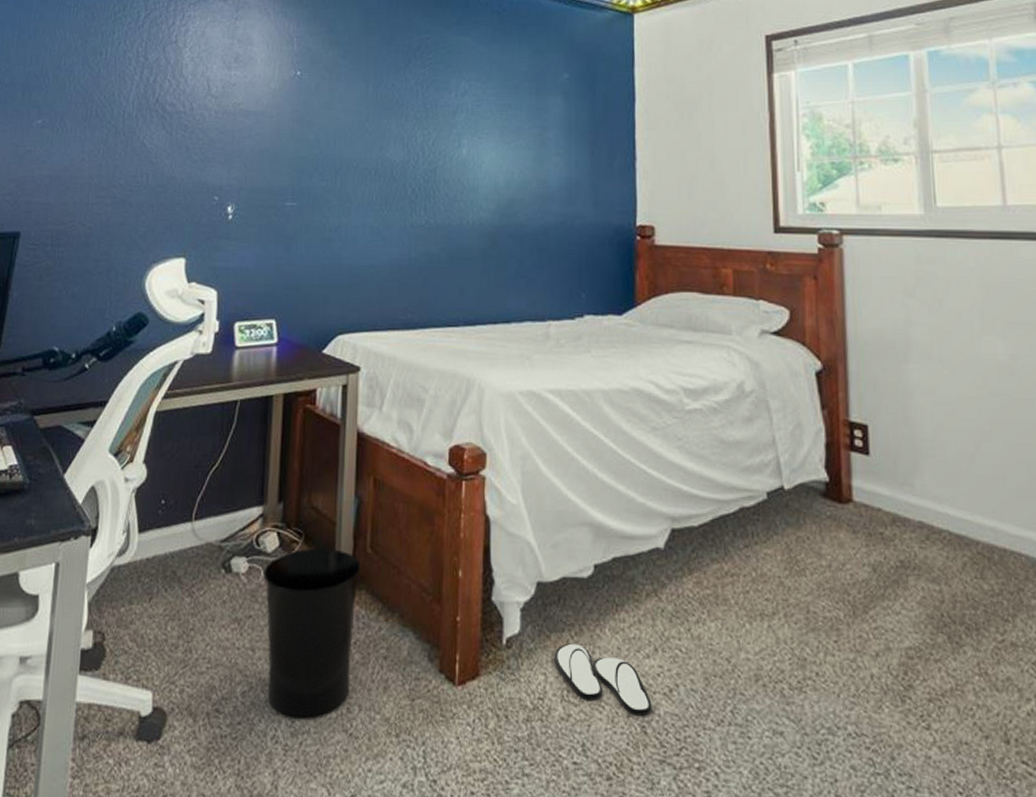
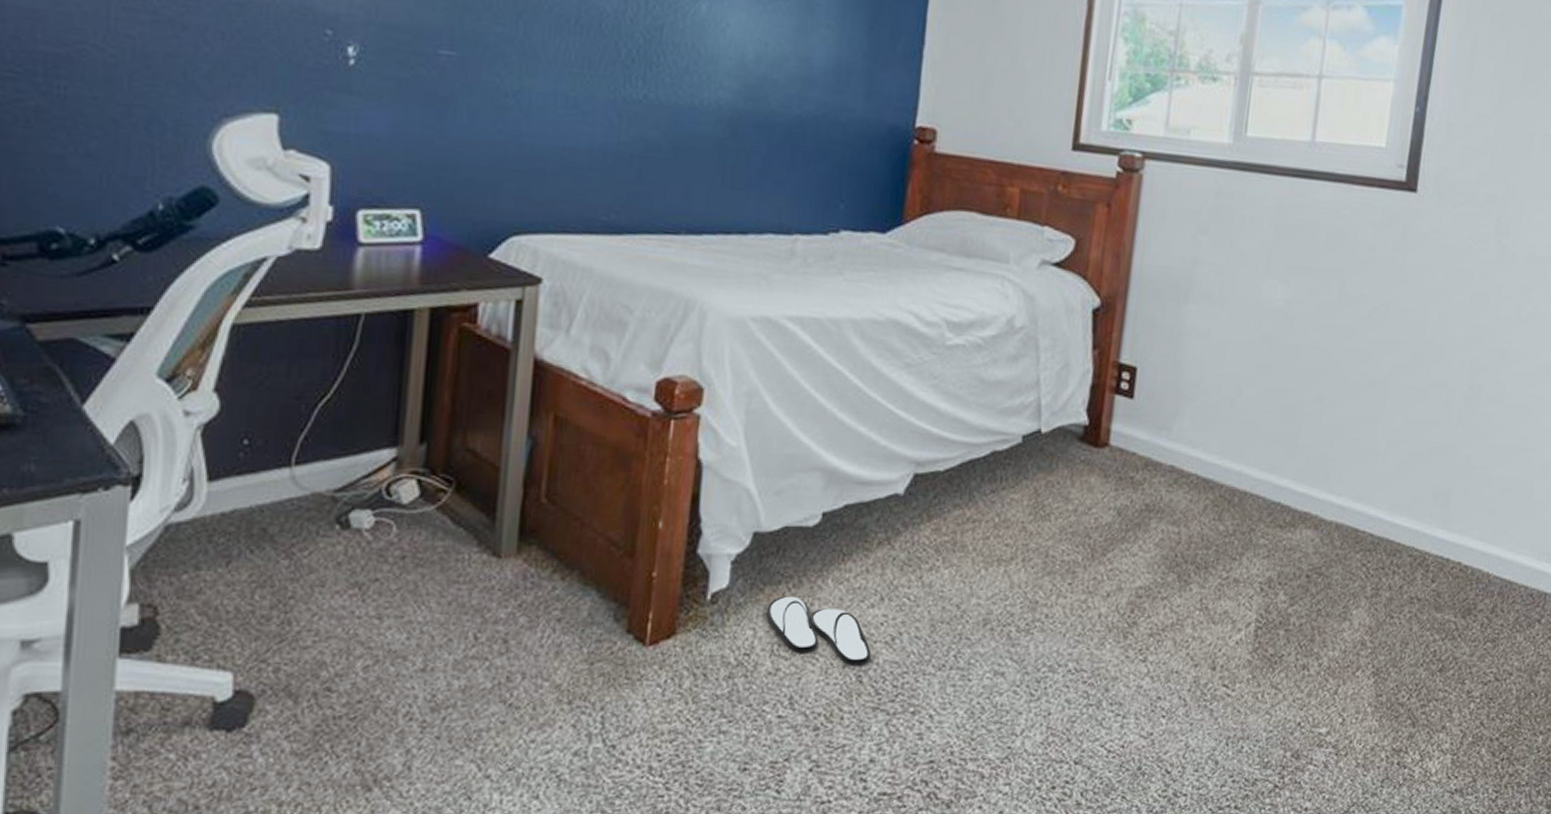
waste bin: present [263,547,361,719] -> none [396,497,532,692]

